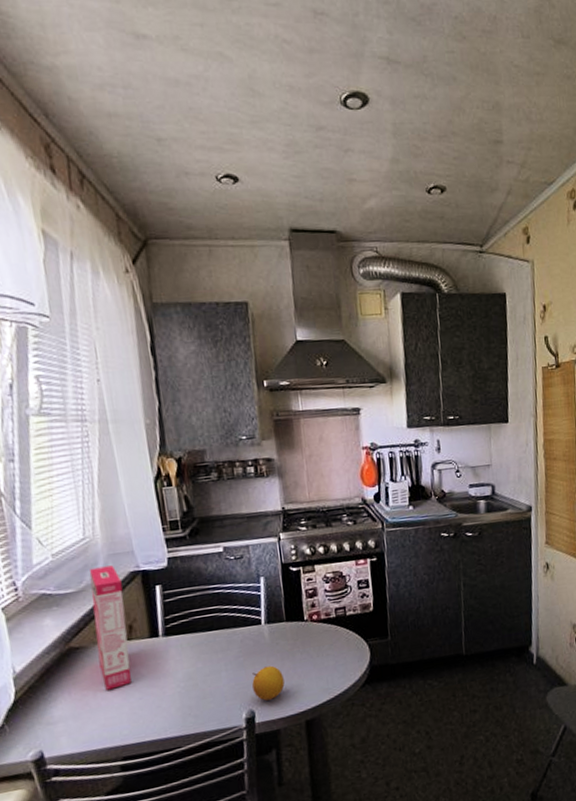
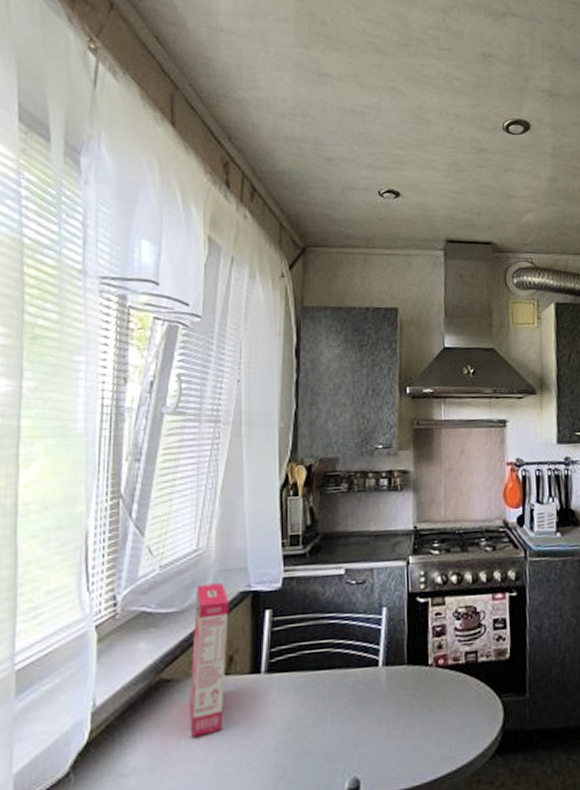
fruit: present [252,665,285,701] -> none [361,720,399,767]

